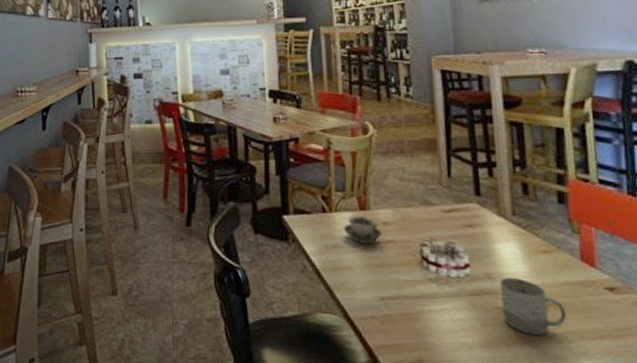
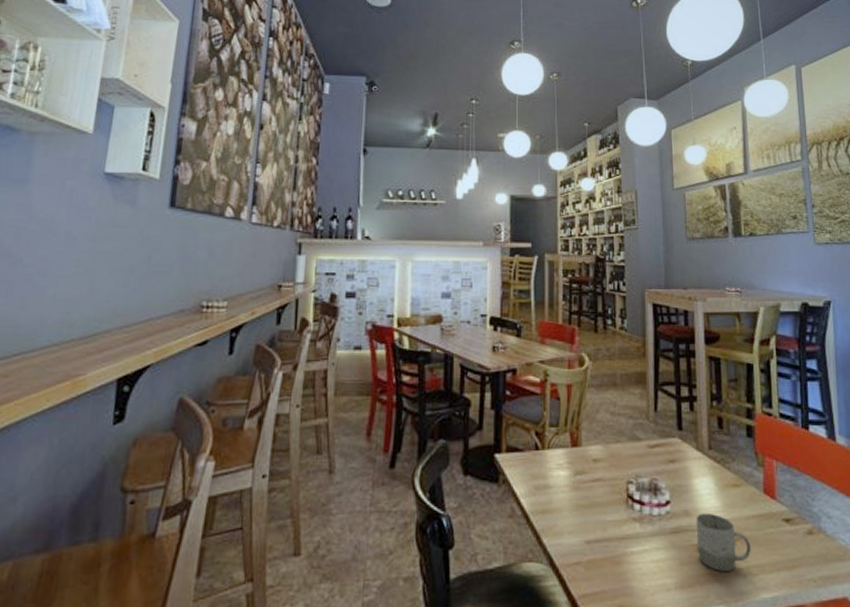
cup: present [344,216,383,244] -> none [555,453,592,483]

